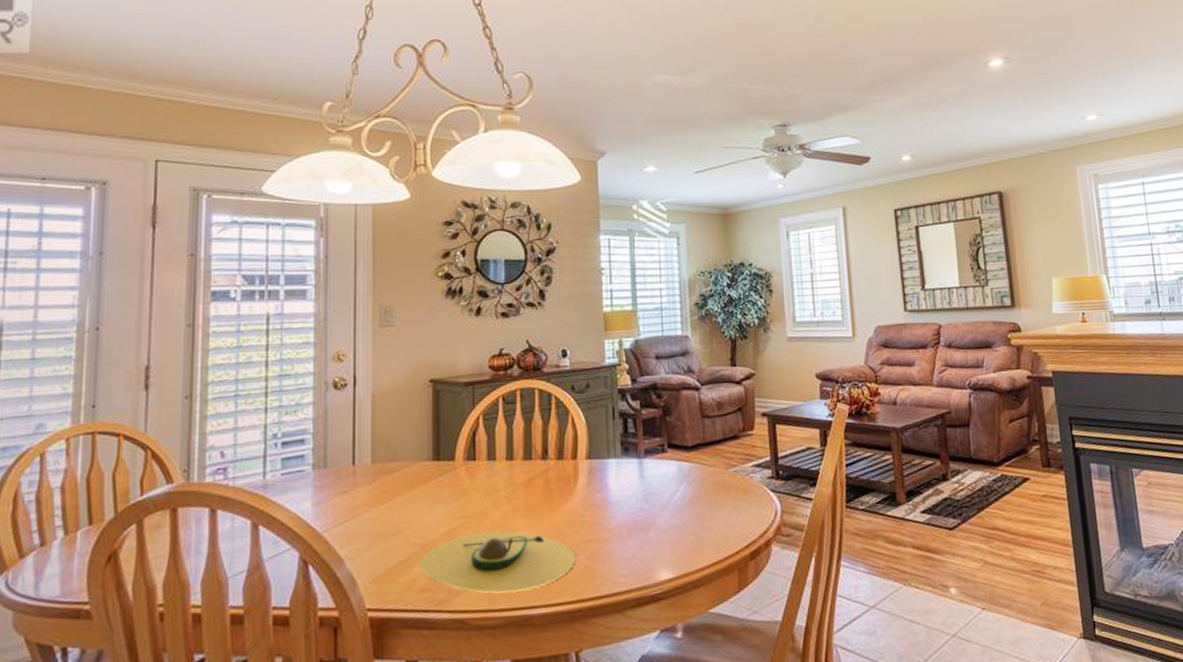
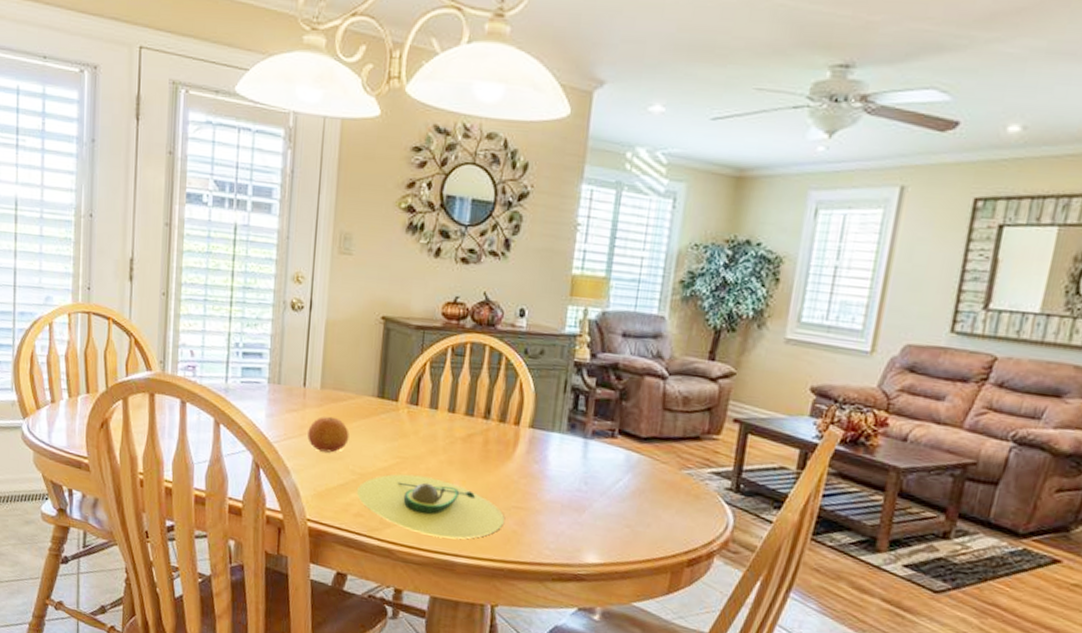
fruit: none [361,490,407,530] -> present [307,416,349,453]

